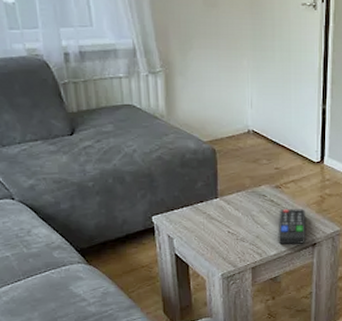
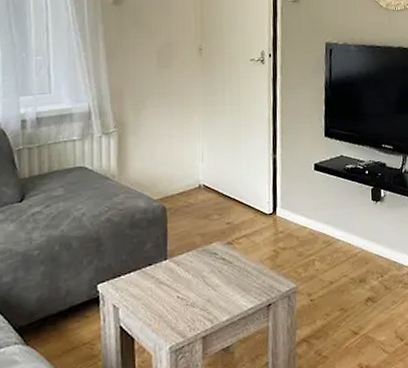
remote control: present [278,209,305,244] -> none [230,265,260,308]

